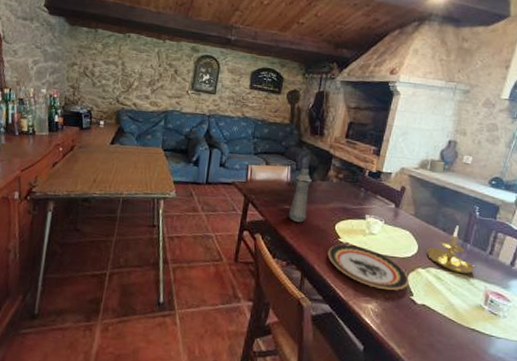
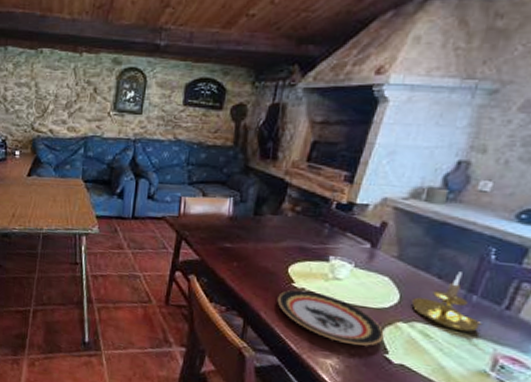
bottle: present [289,167,312,223] -> none [230,199,261,264]

